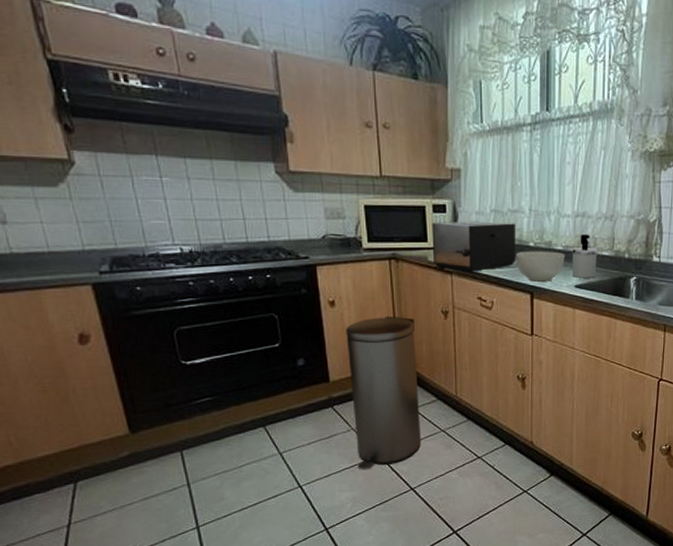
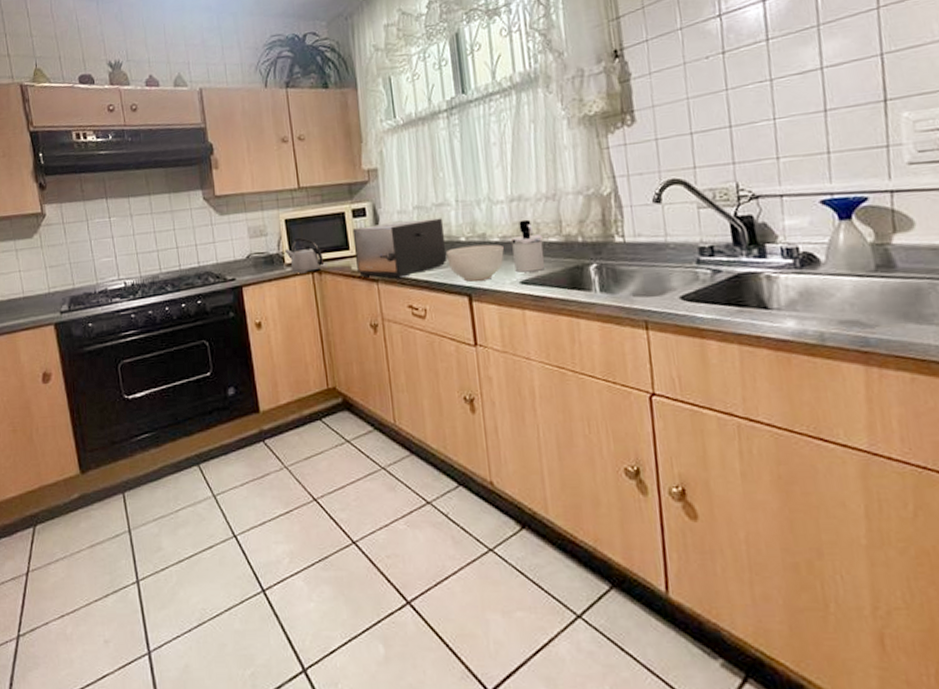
pedal bin: present [345,316,421,470] -> none [273,334,360,518]
kettle: none [362,224,402,259] -> present [284,237,325,274]

